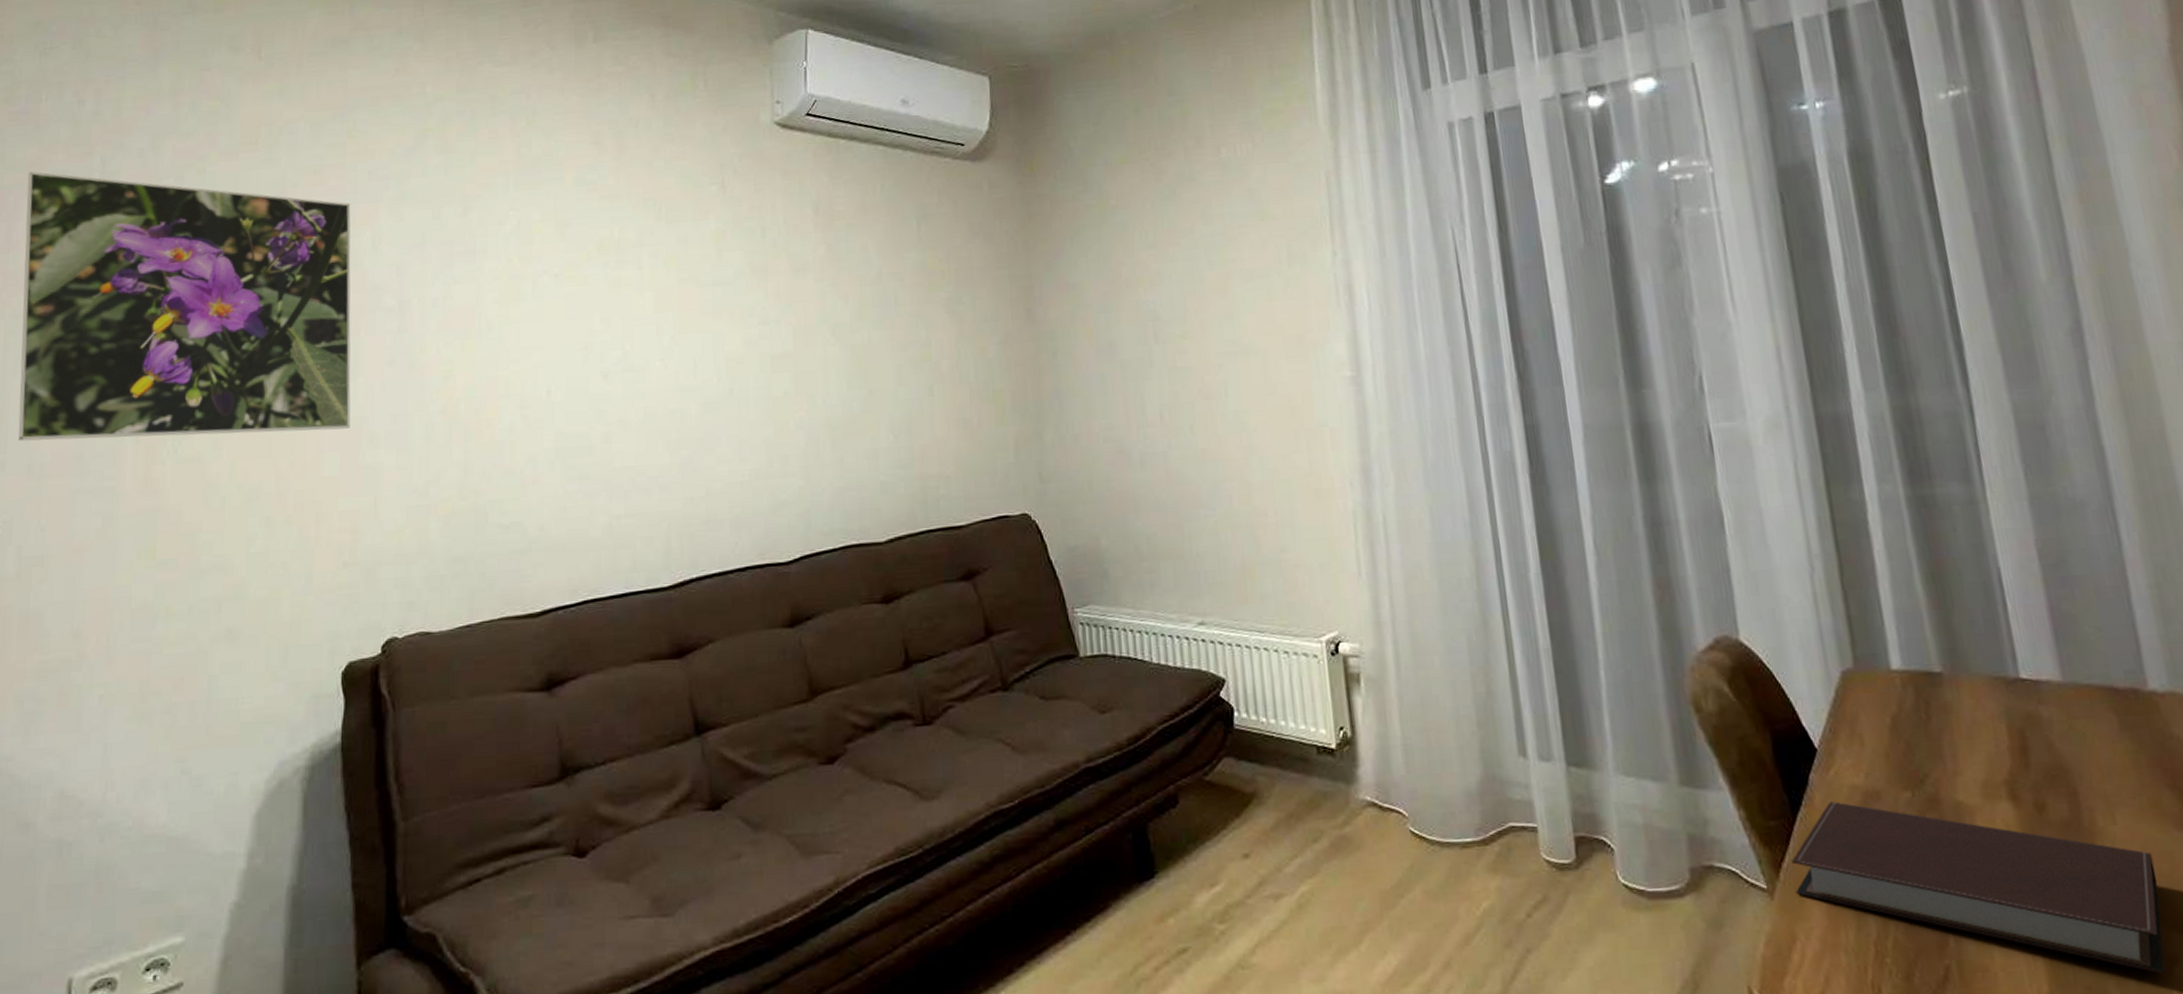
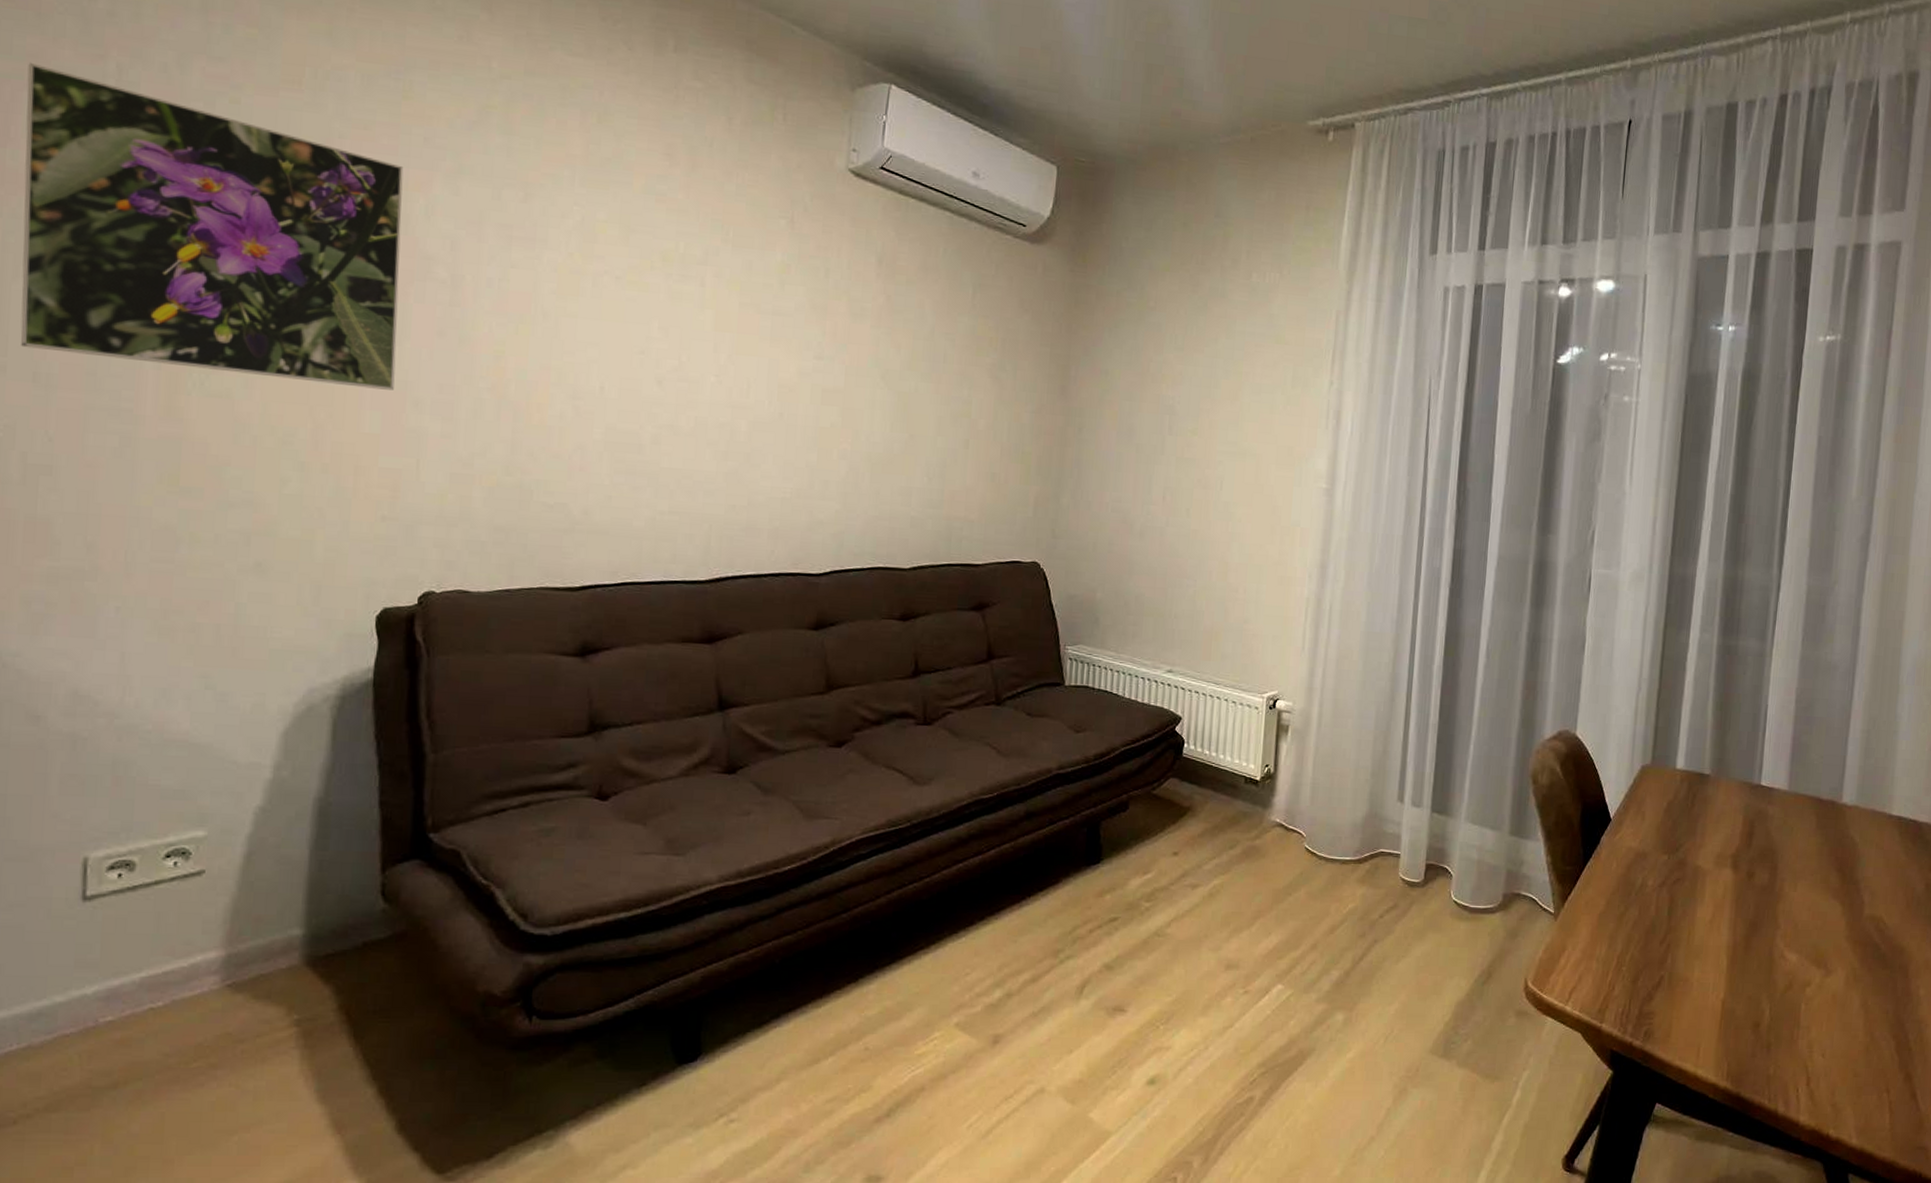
notebook: present [1791,801,2165,974] -> none [1573,857,1814,992]

